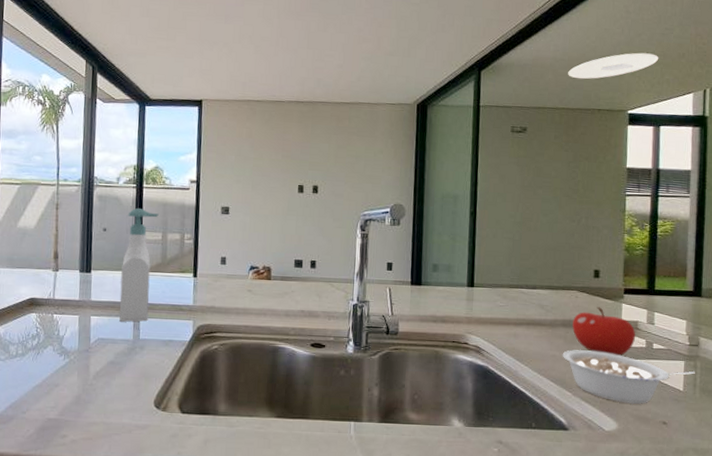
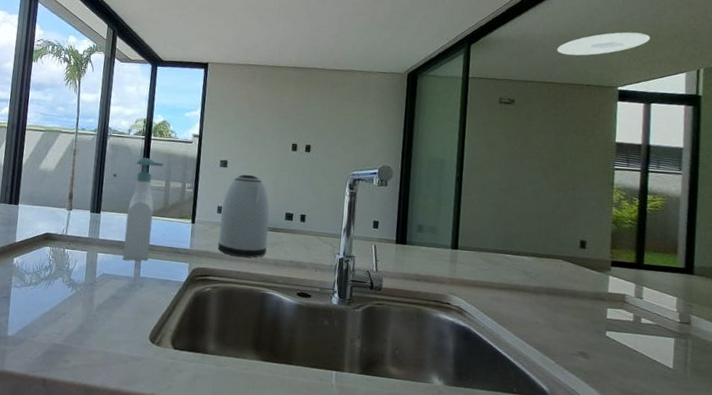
kettle: none [223,220,278,310] -> present [217,174,270,258]
legume: present [562,349,695,405] -> none [545,318,686,379]
fruit: present [572,307,636,357] -> none [557,277,623,328]

